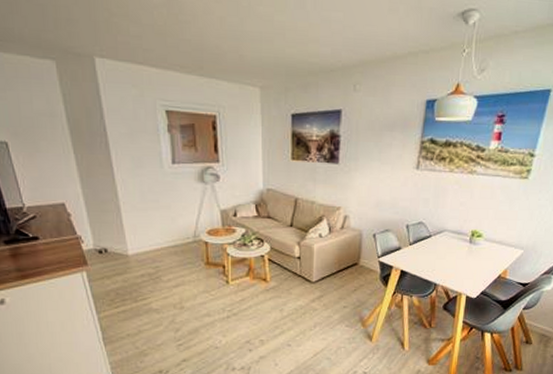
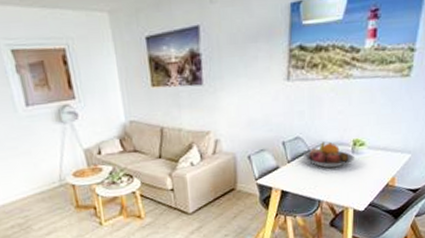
fruit bowl: none [424,229,471,255] -> present [302,142,354,169]

